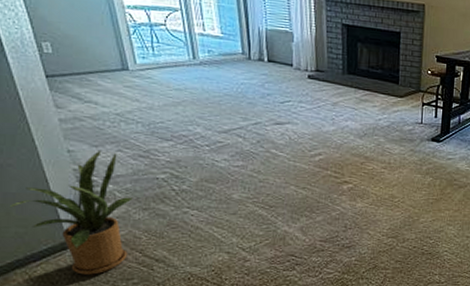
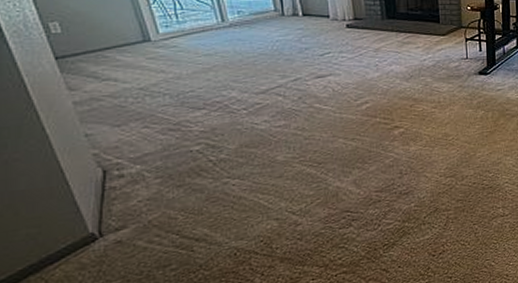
house plant: present [10,151,133,275] -> none [19,130,165,270]

